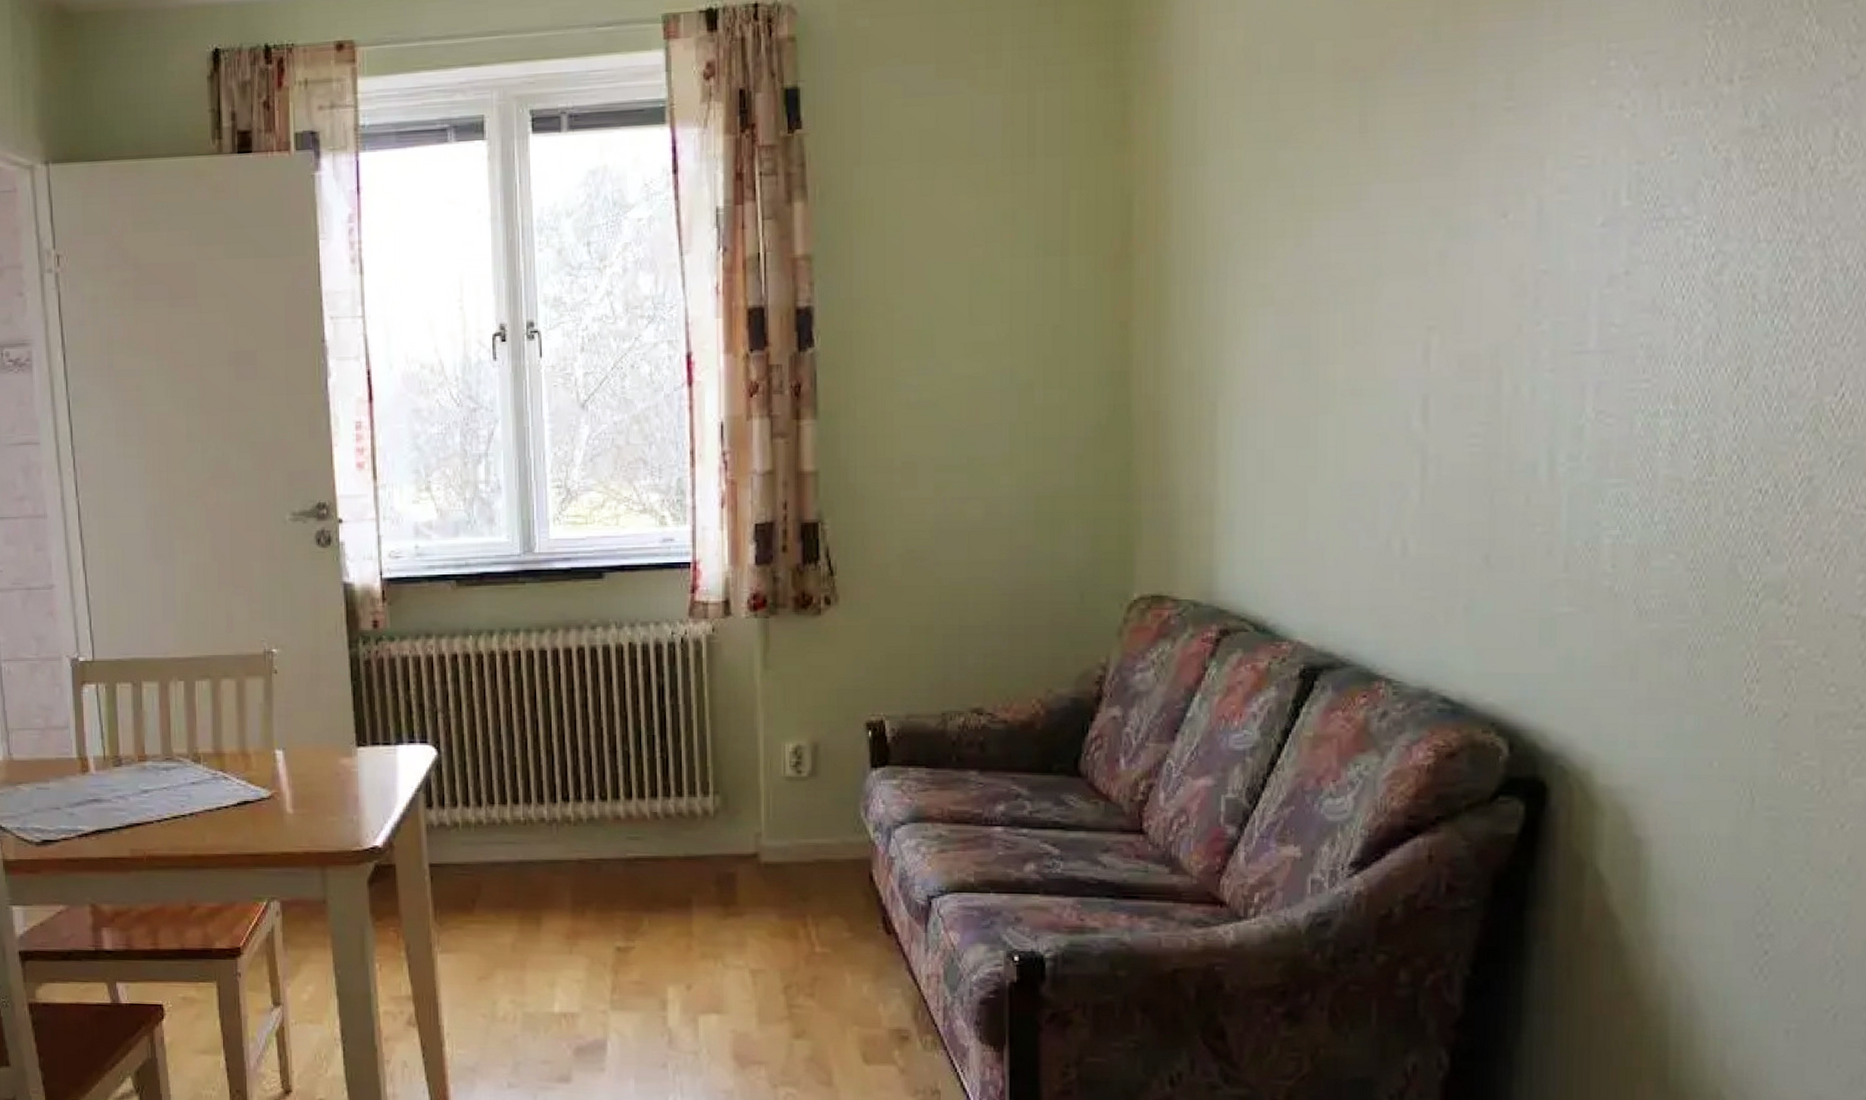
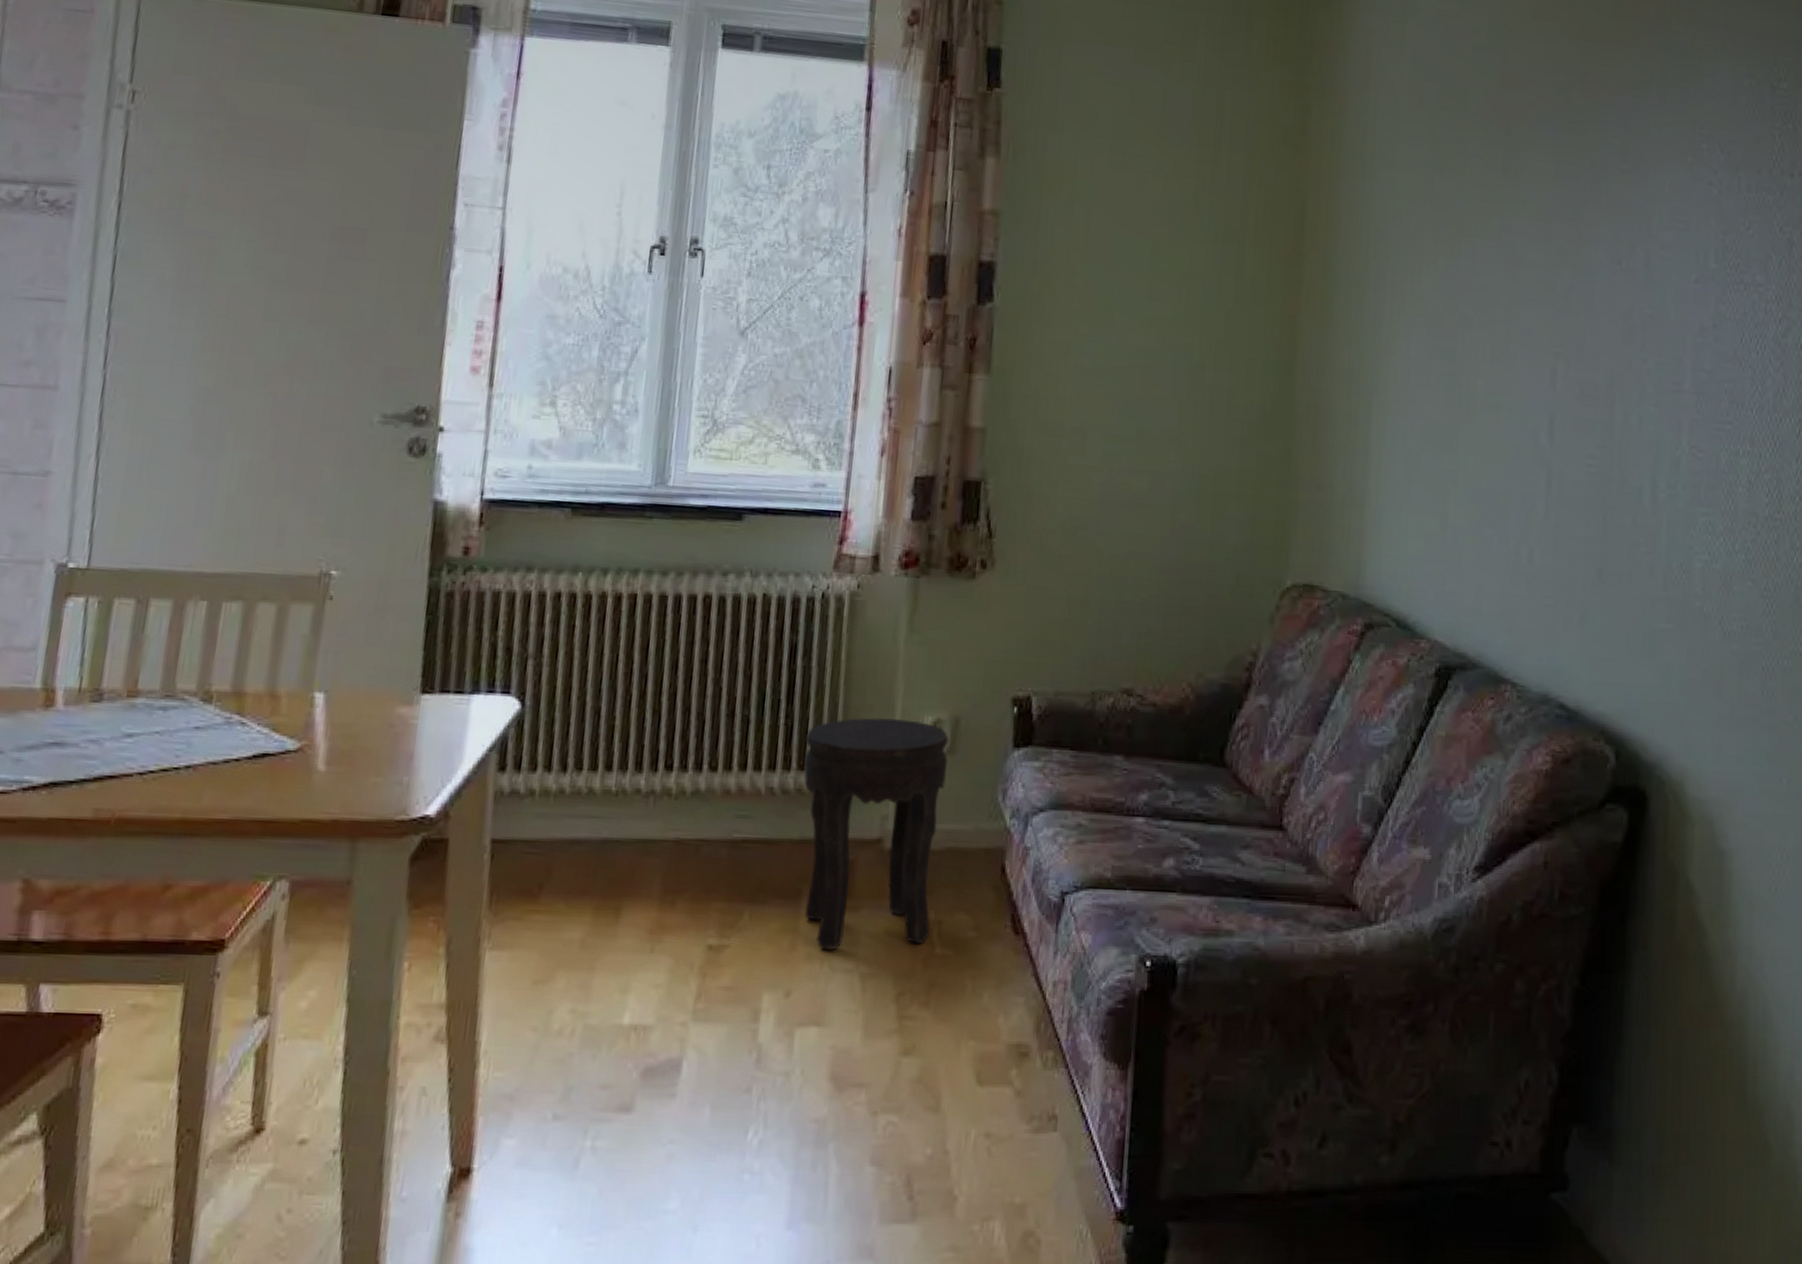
side table: none [681,746,811,951] -> present [803,717,949,951]

